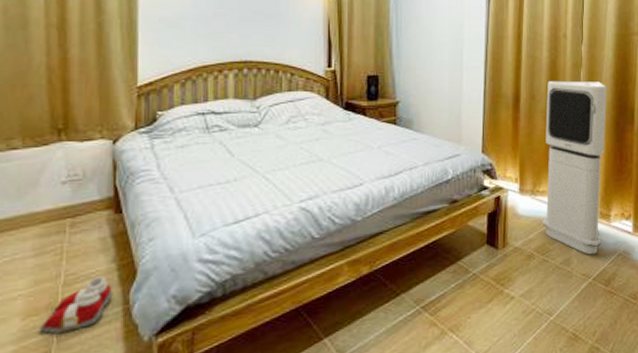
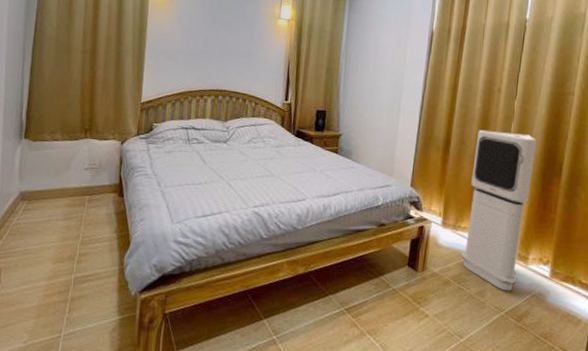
slippers: present [39,276,113,334] -> none [63,241,113,279]

